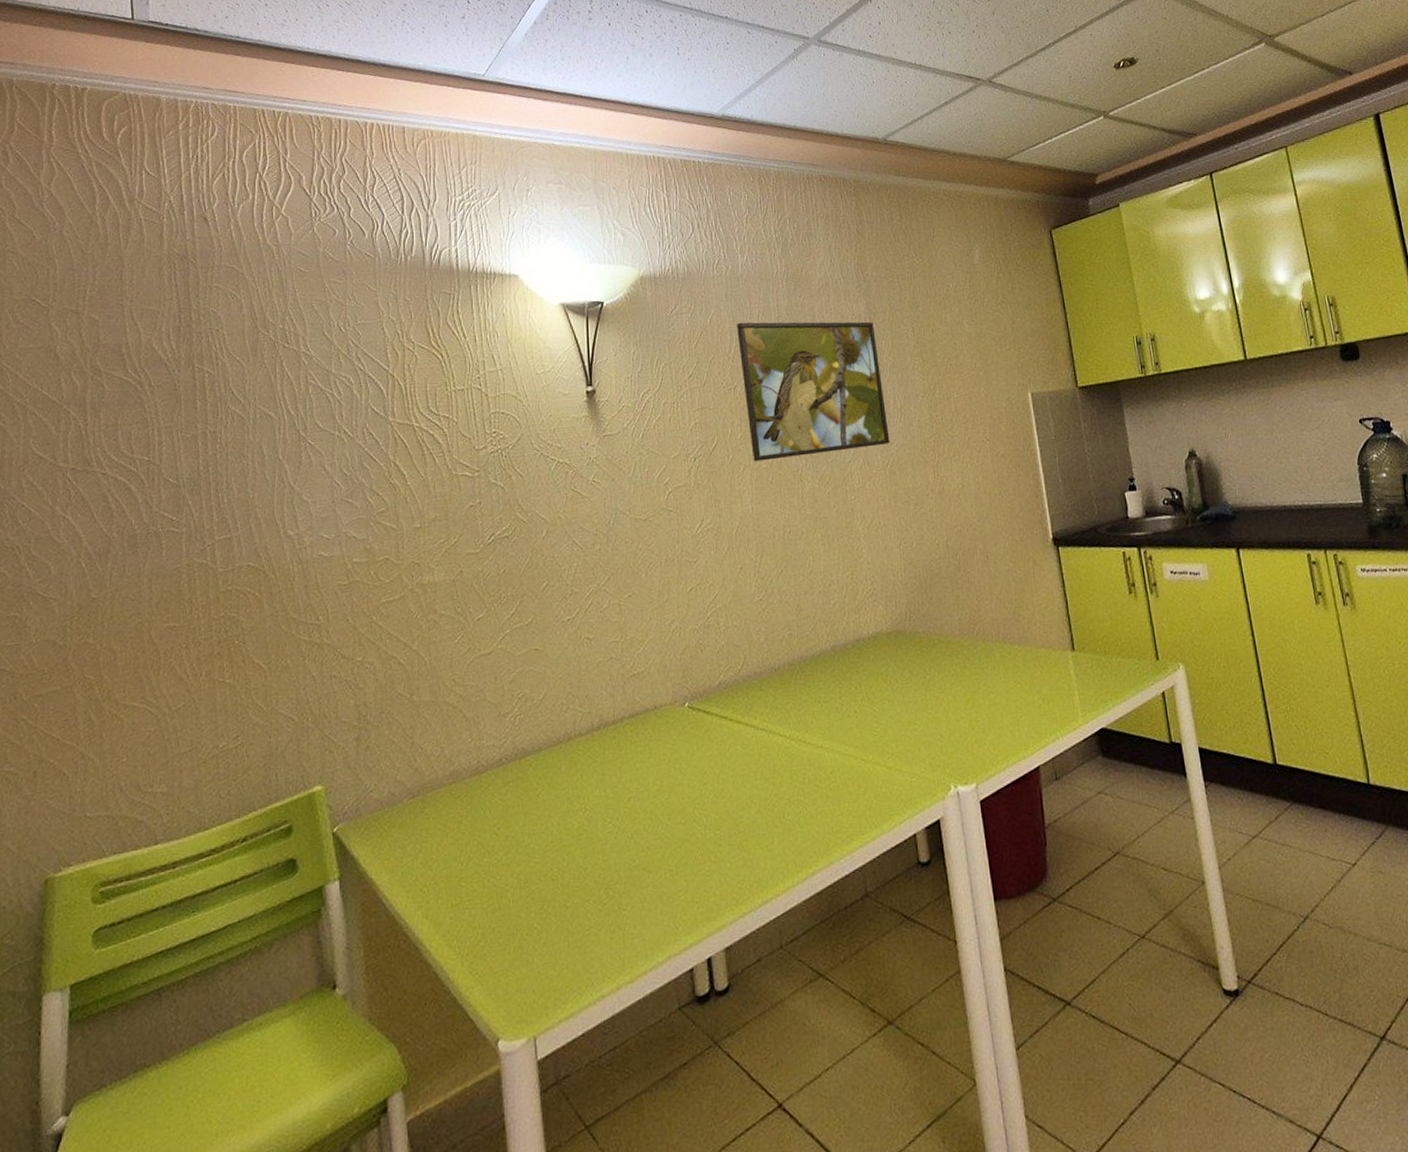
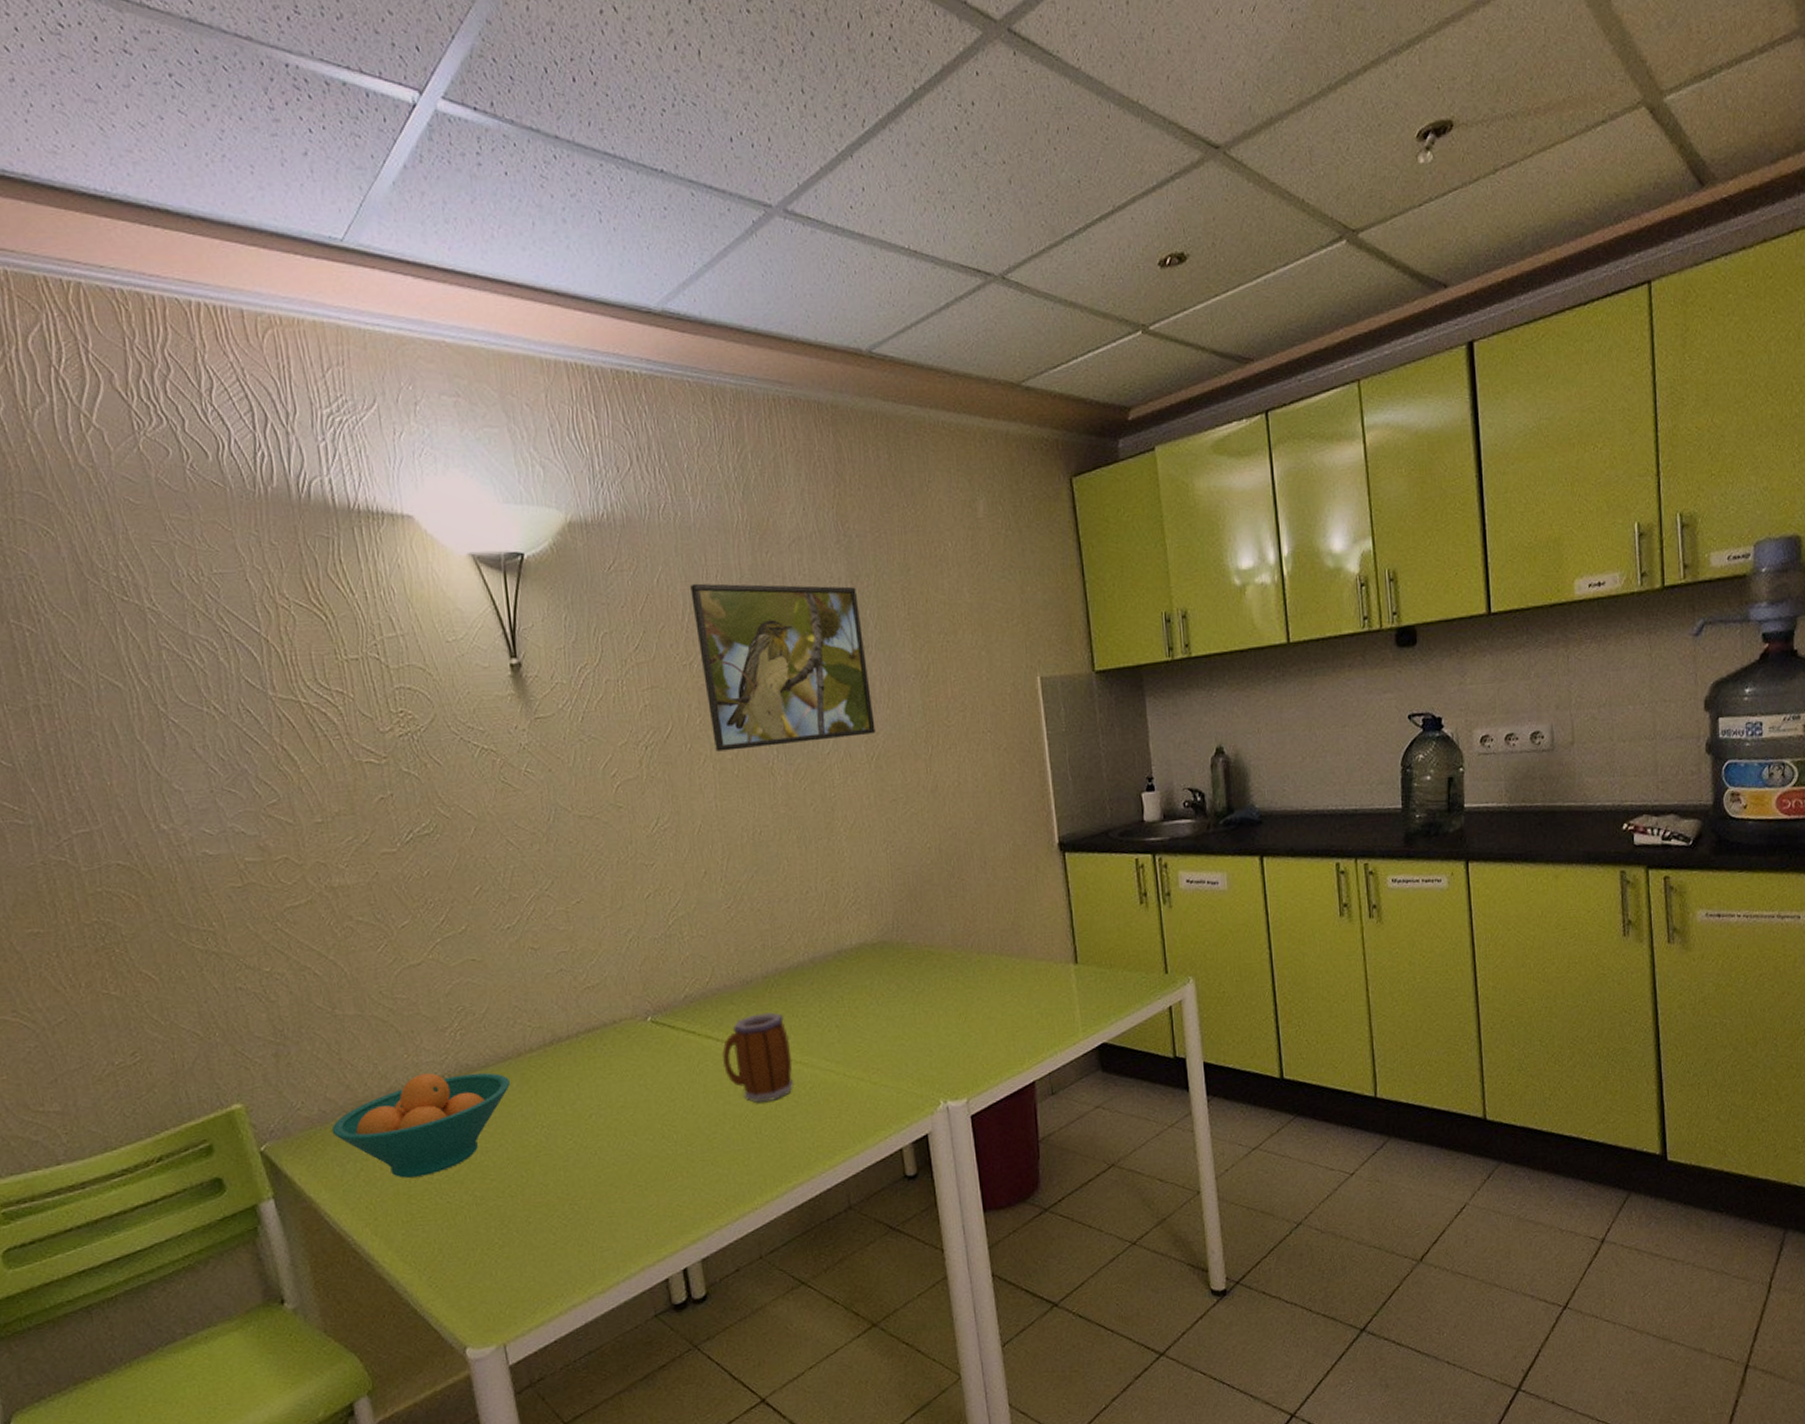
fruit bowl: none [398,756,560,861] -> present [331,1073,511,1178]
mug: none [750,698,816,787] -> present [721,1012,794,1103]

